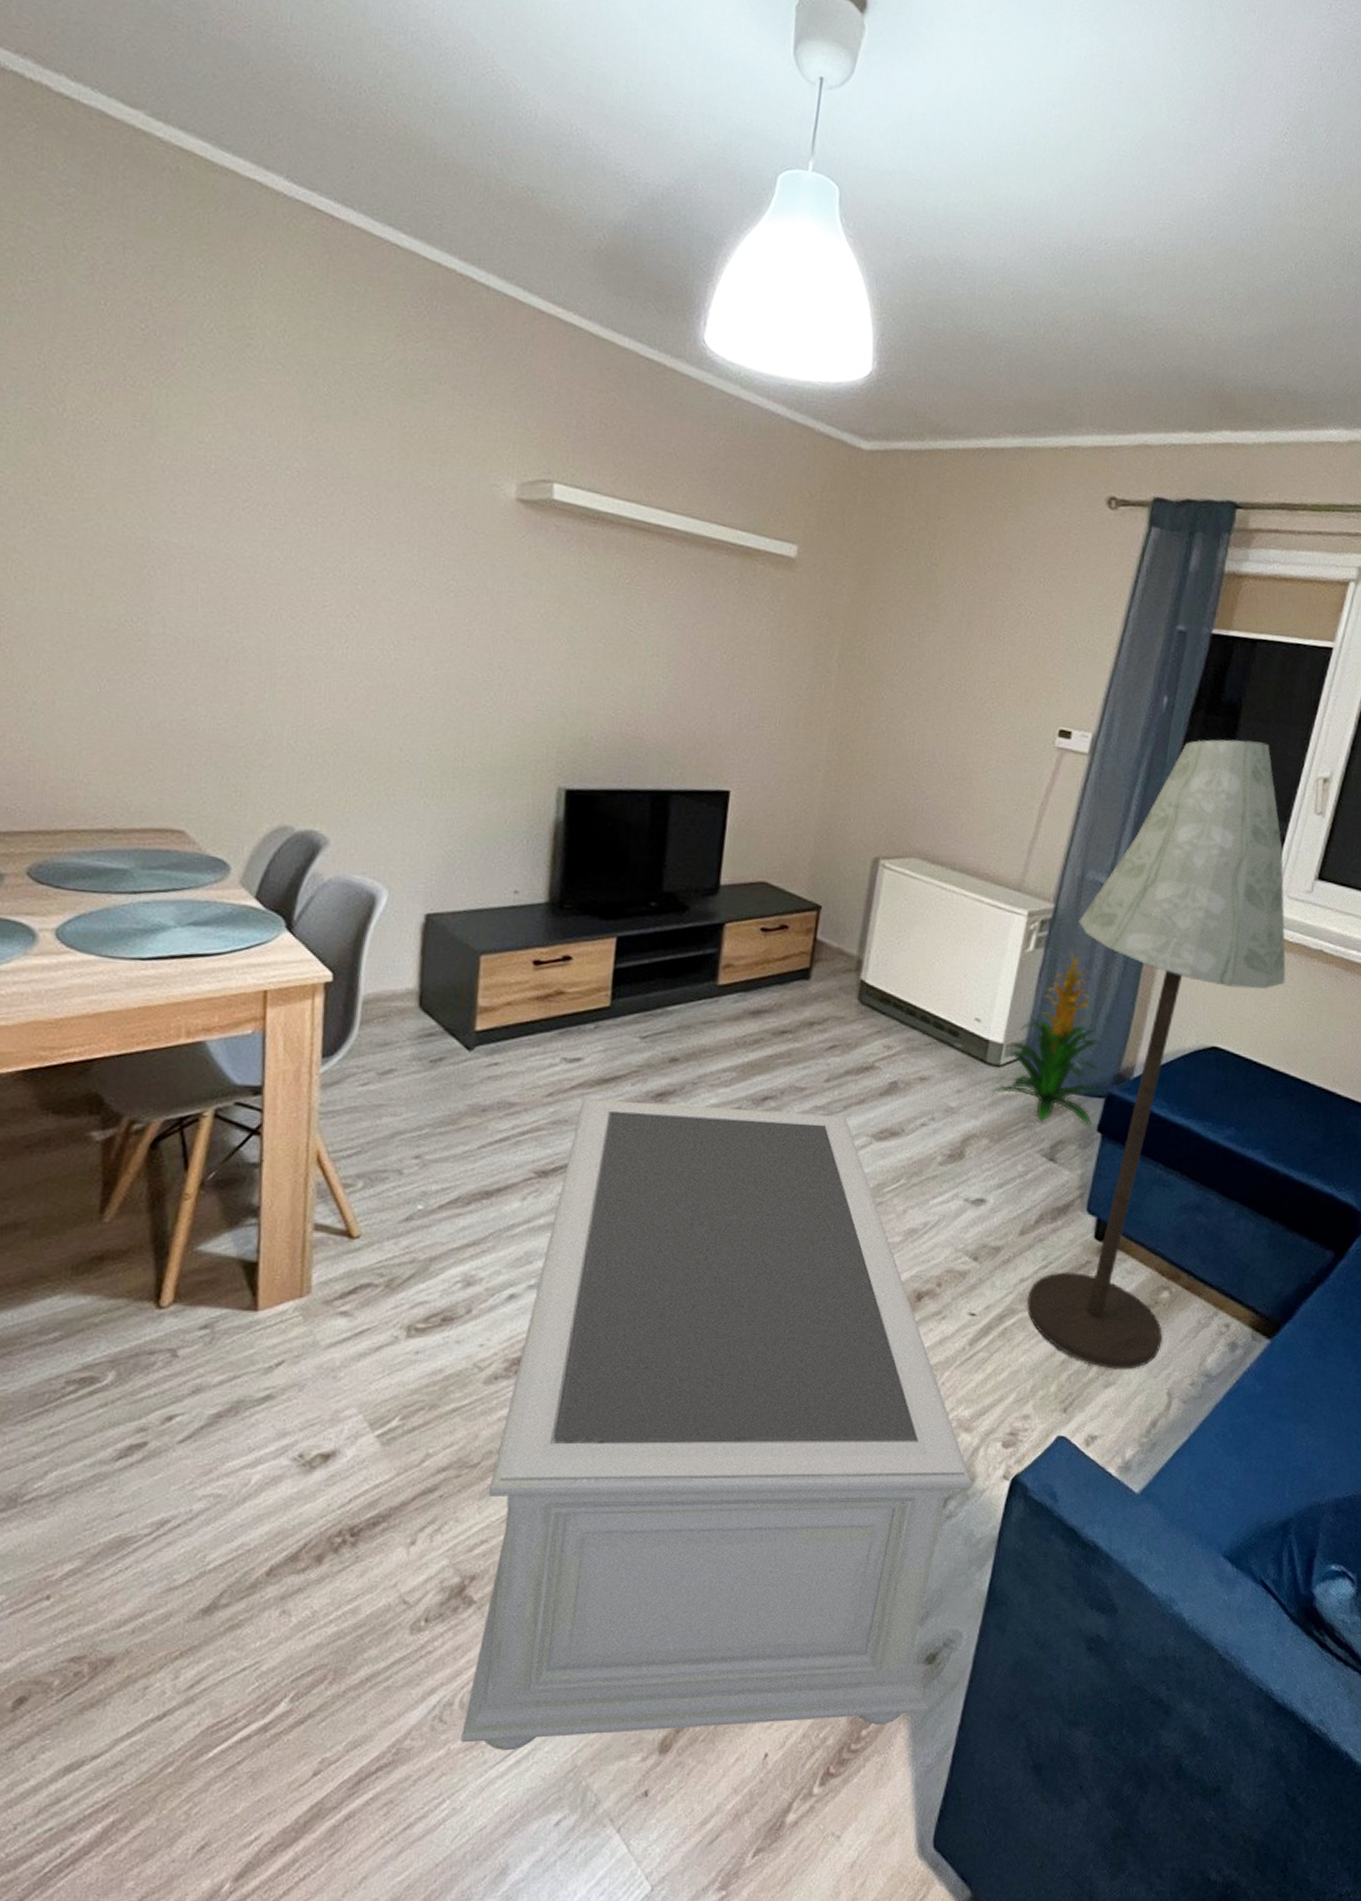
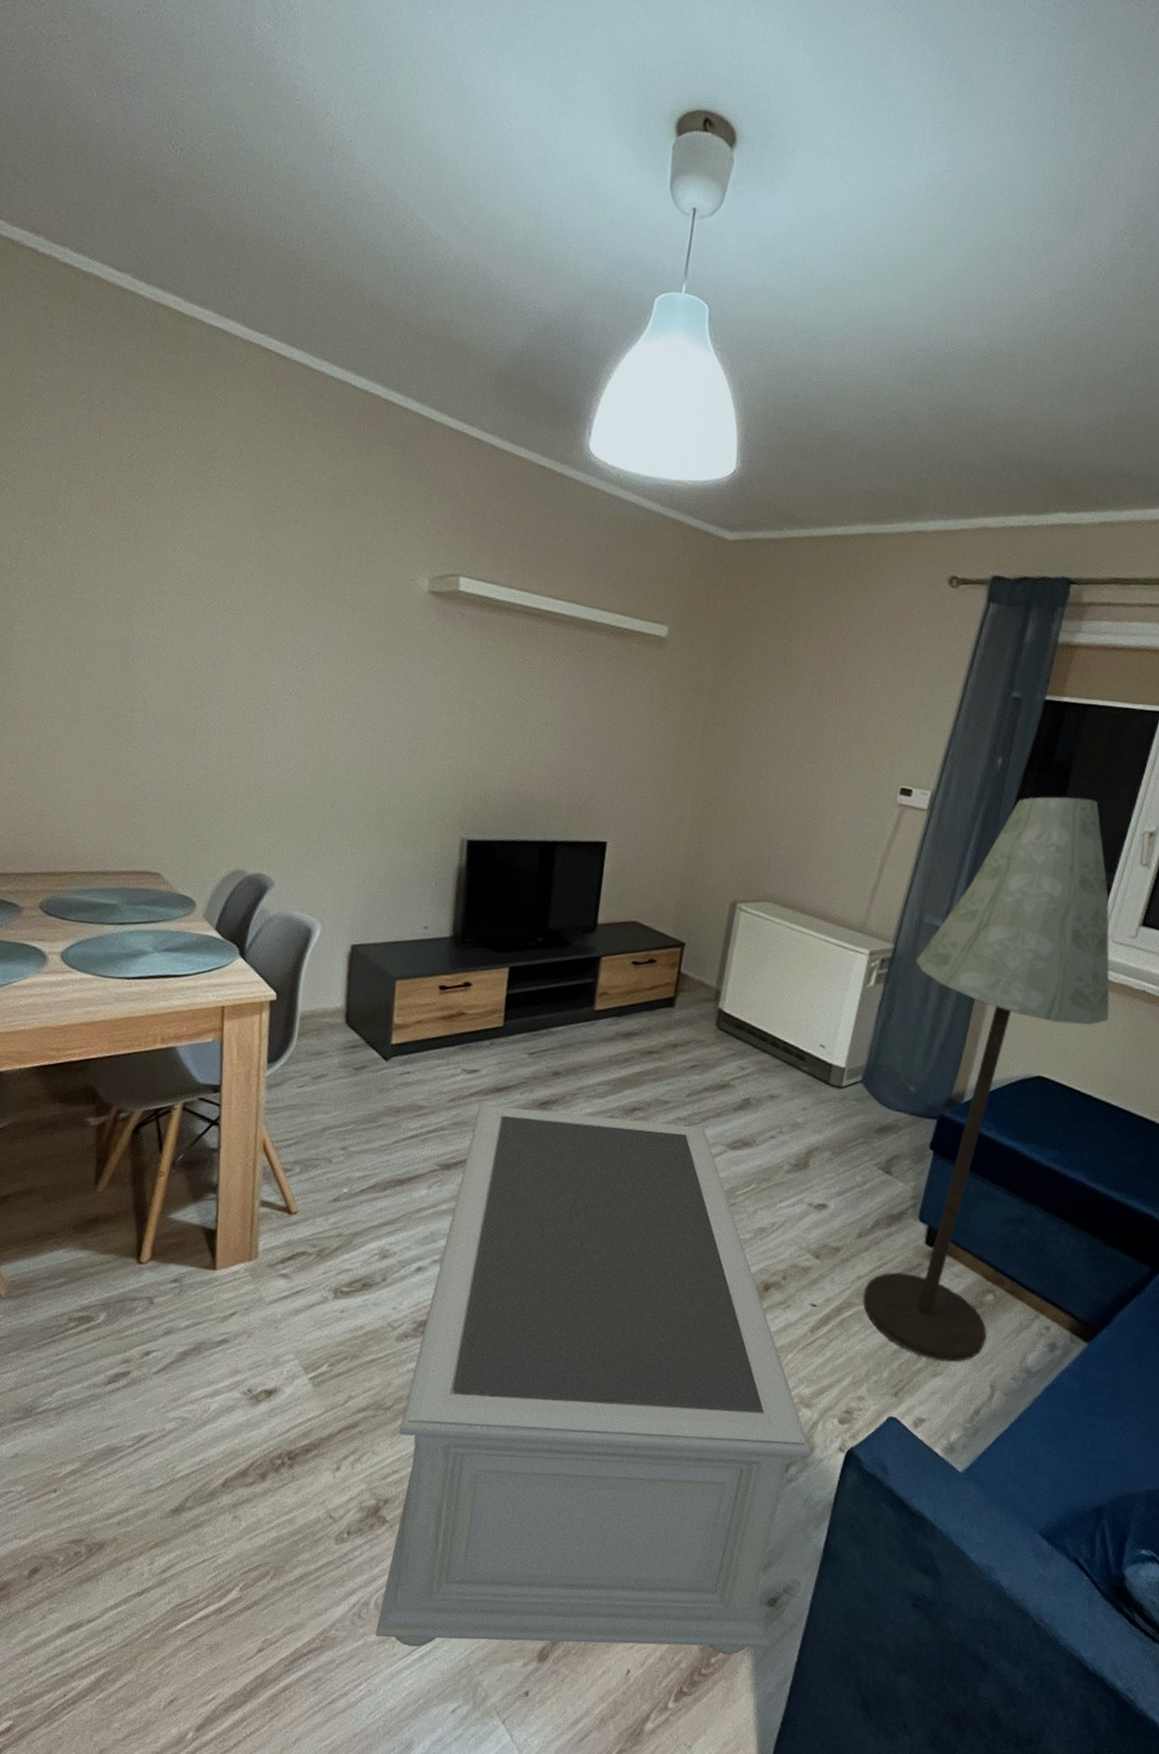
indoor plant: present [992,948,1102,1126] -> none [835,984,935,1144]

